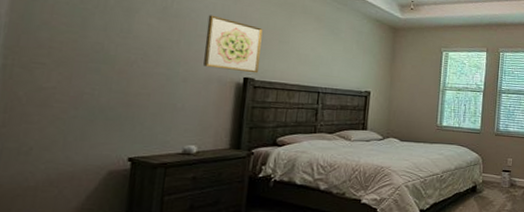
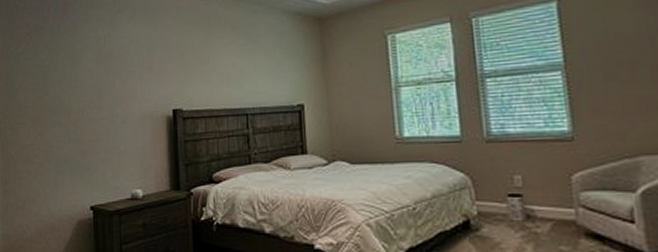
wall art: present [203,15,263,74] -> none [134,48,184,104]

